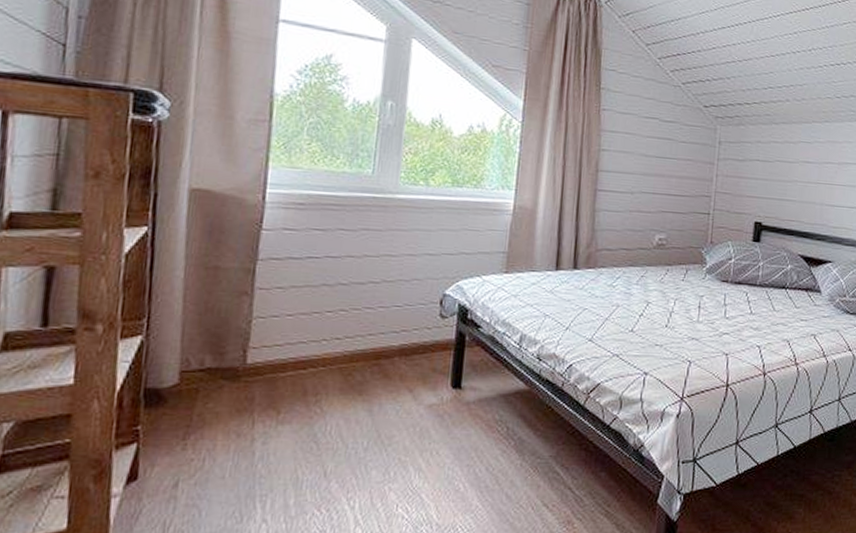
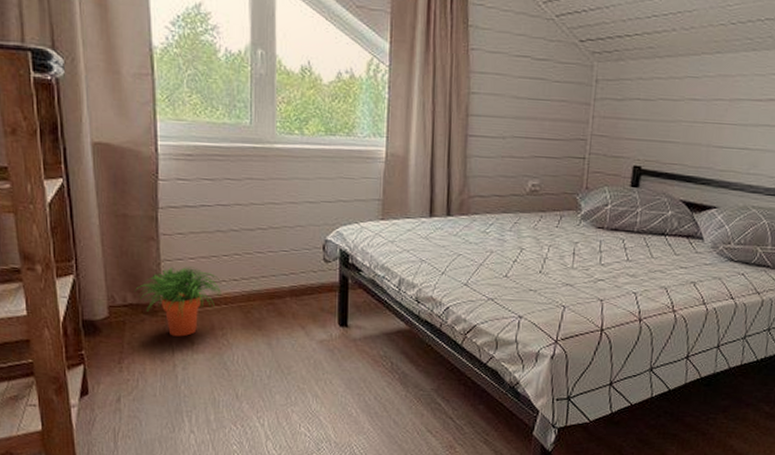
potted plant: none [215,324,320,405] -> present [134,266,221,337]

